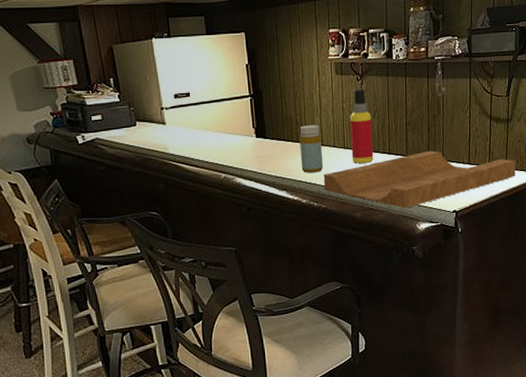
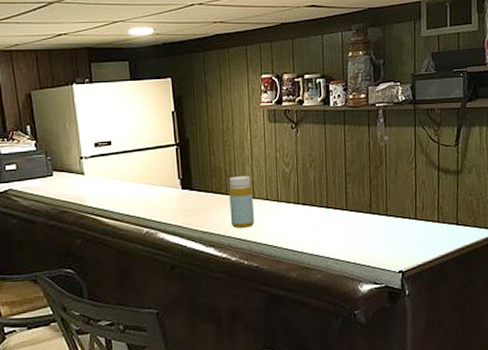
cutting board: present [323,150,516,209] -> none [254,204,469,268]
spray bottle: present [350,89,374,163] -> none [284,137,310,218]

